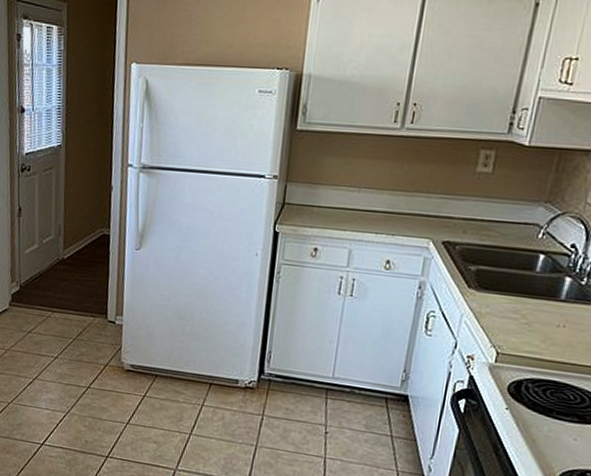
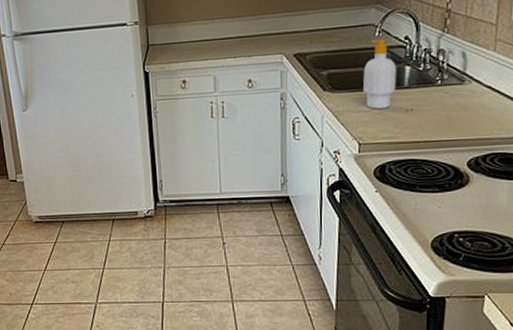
soap bottle: none [512,241,556,320] -> present [362,39,396,109]

